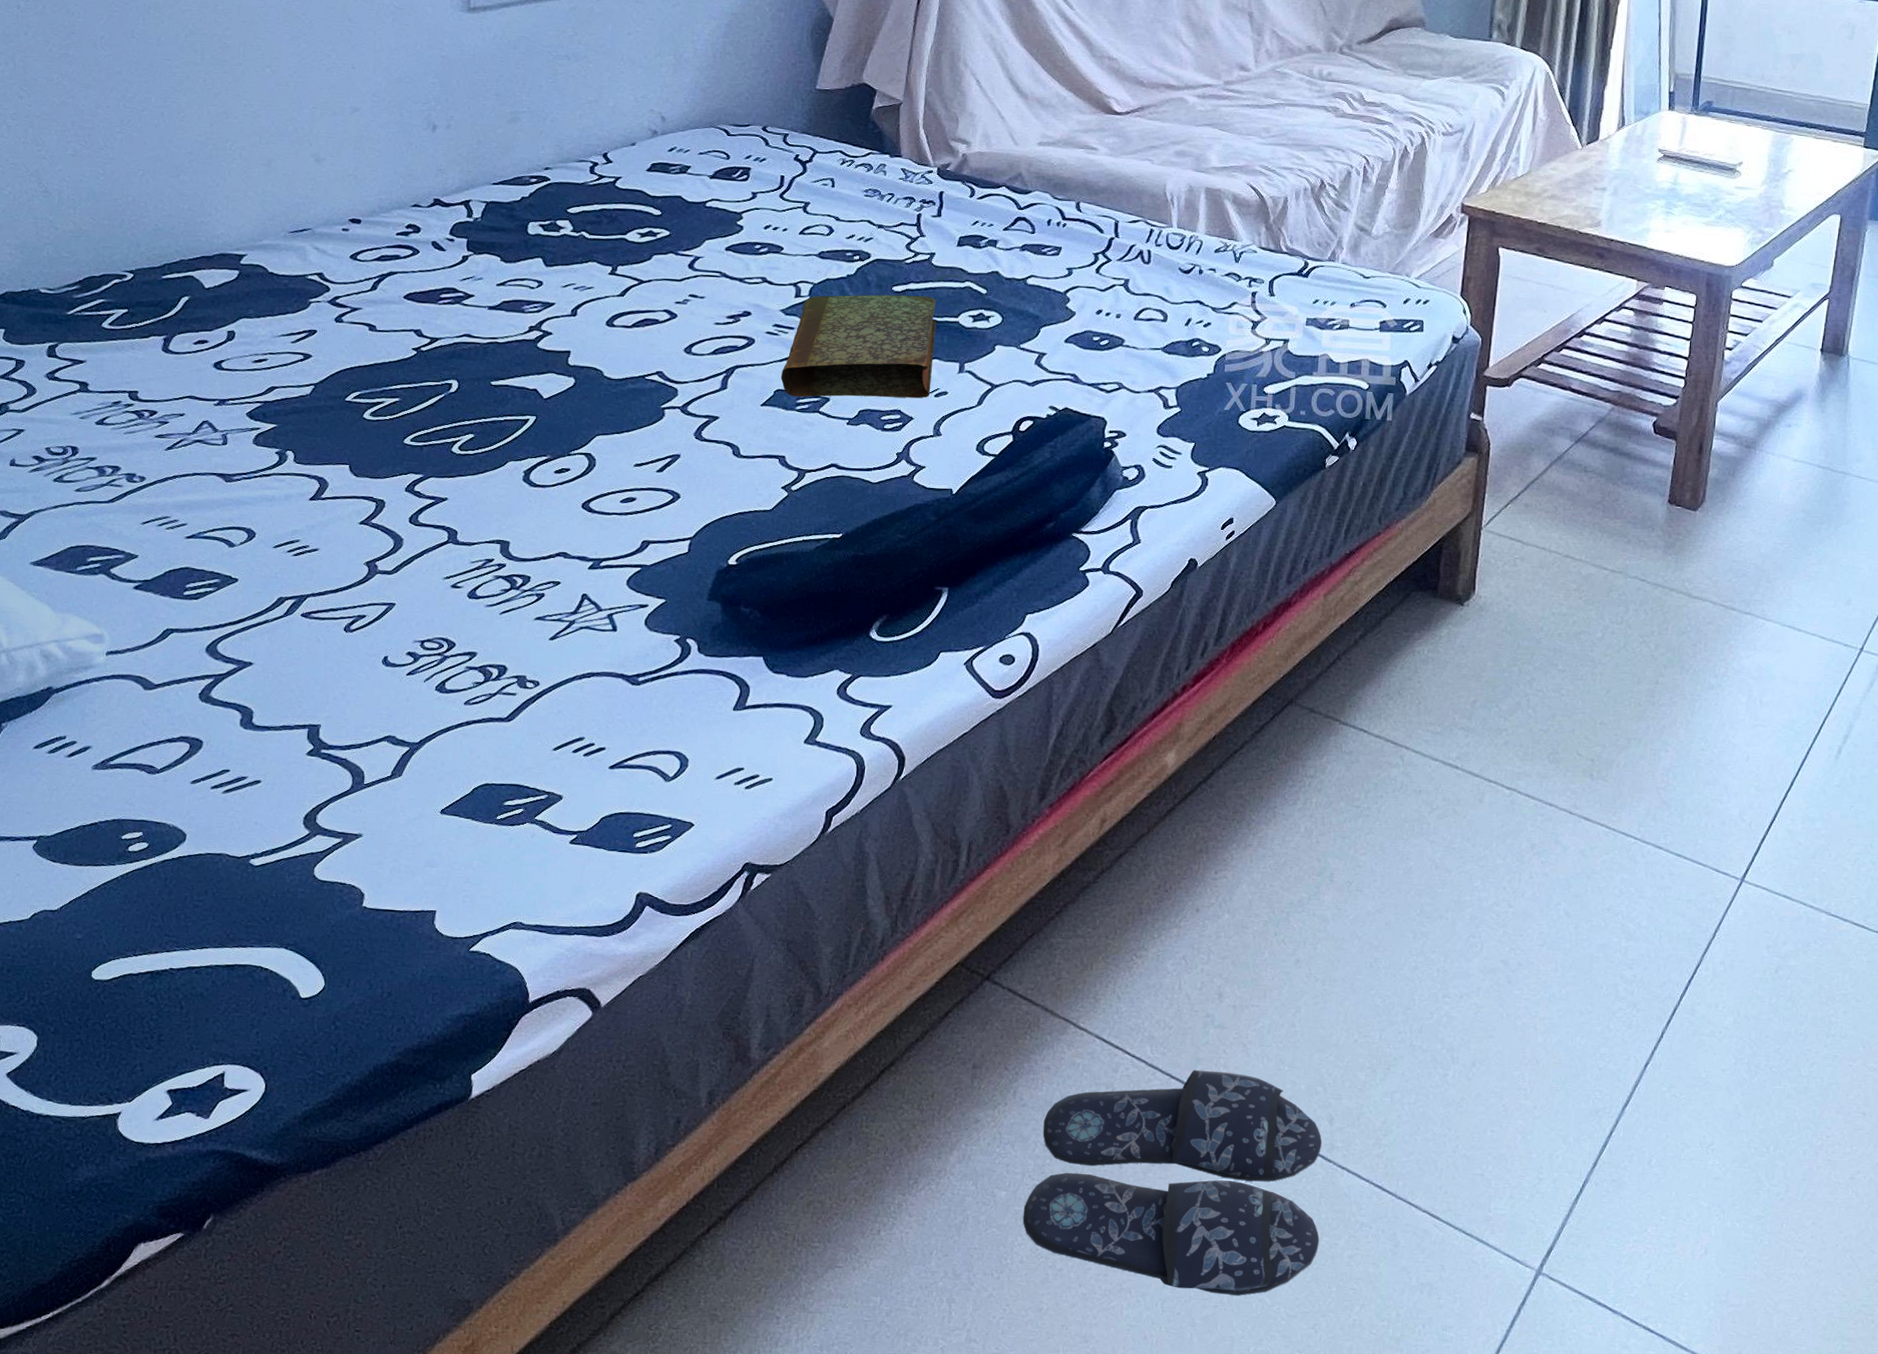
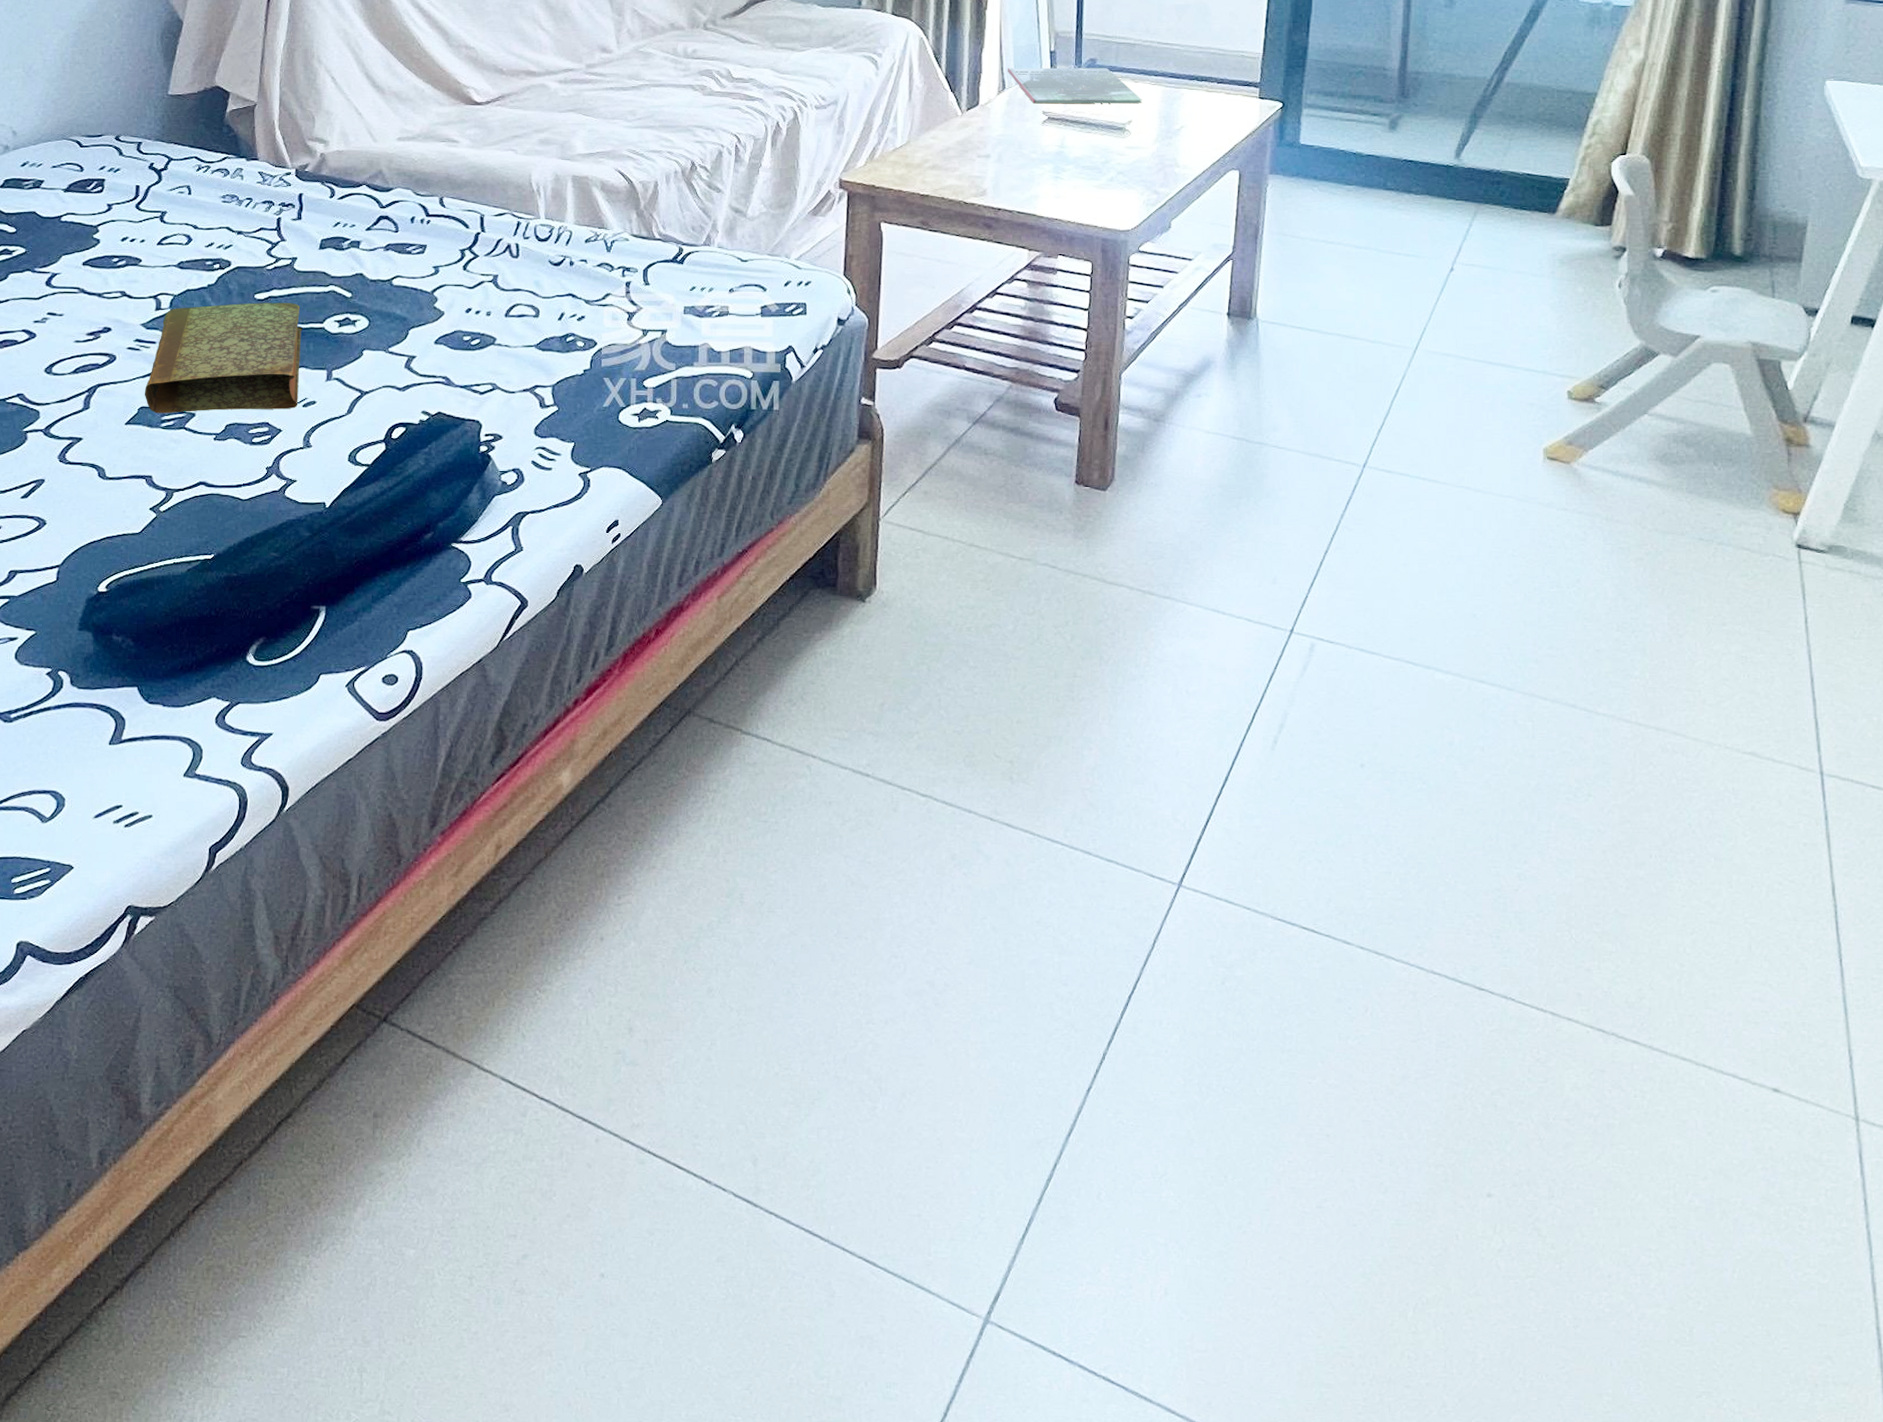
slippers: present [1023,1069,1322,1296] -> none [434,1111,749,1356]
magazine: none [1627,106,1754,147] -> present [1007,67,1142,104]

